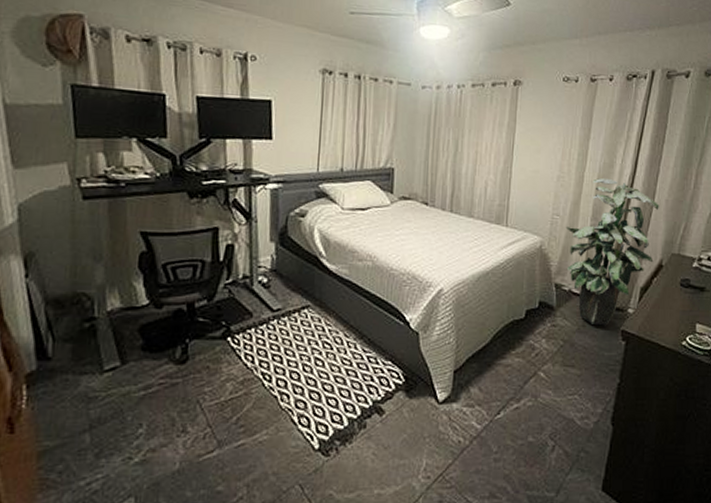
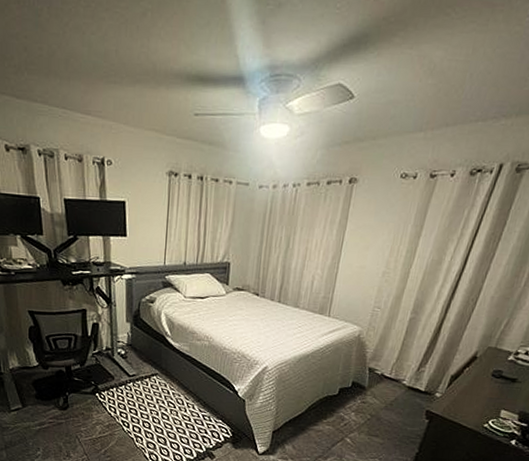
indoor plant: present [565,178,659,326] -> none [382,275,484,406]

